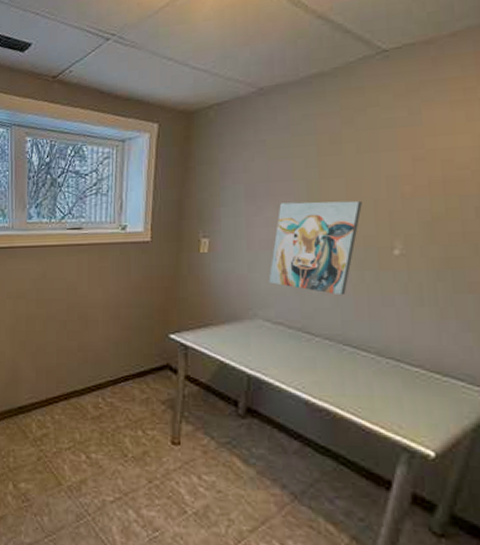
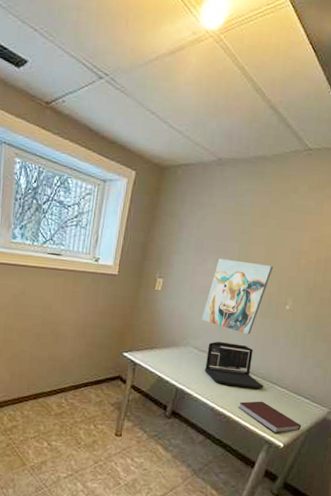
laptop: none [284,308,383,370] -> present [204,341,264,389]
notebook: none [346,387,461,436] -> present [238,401,302,434]

